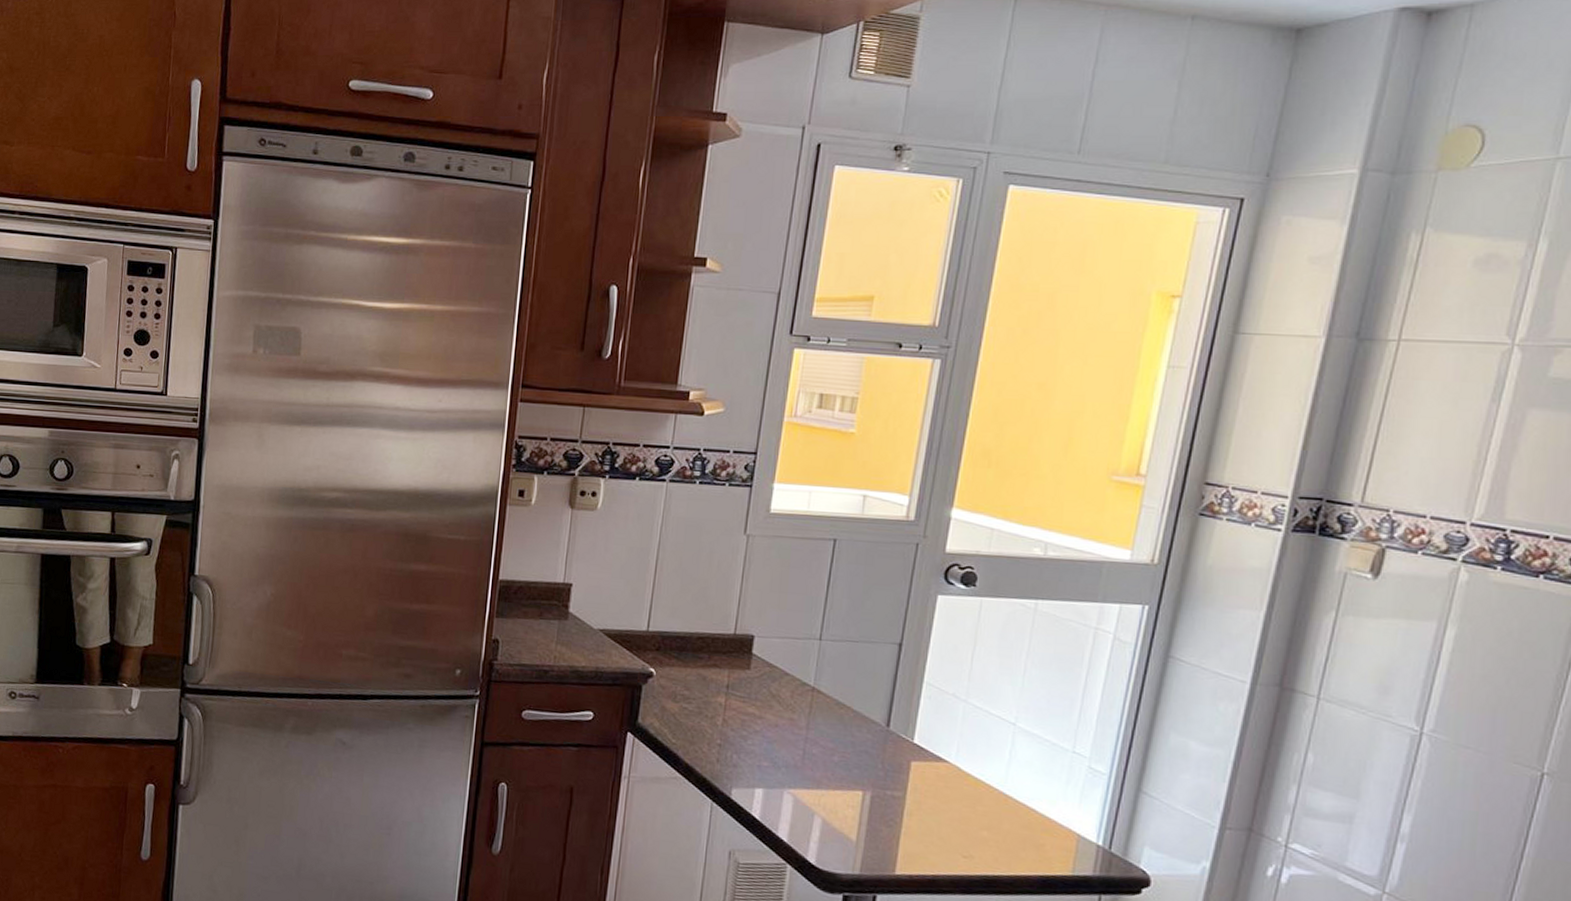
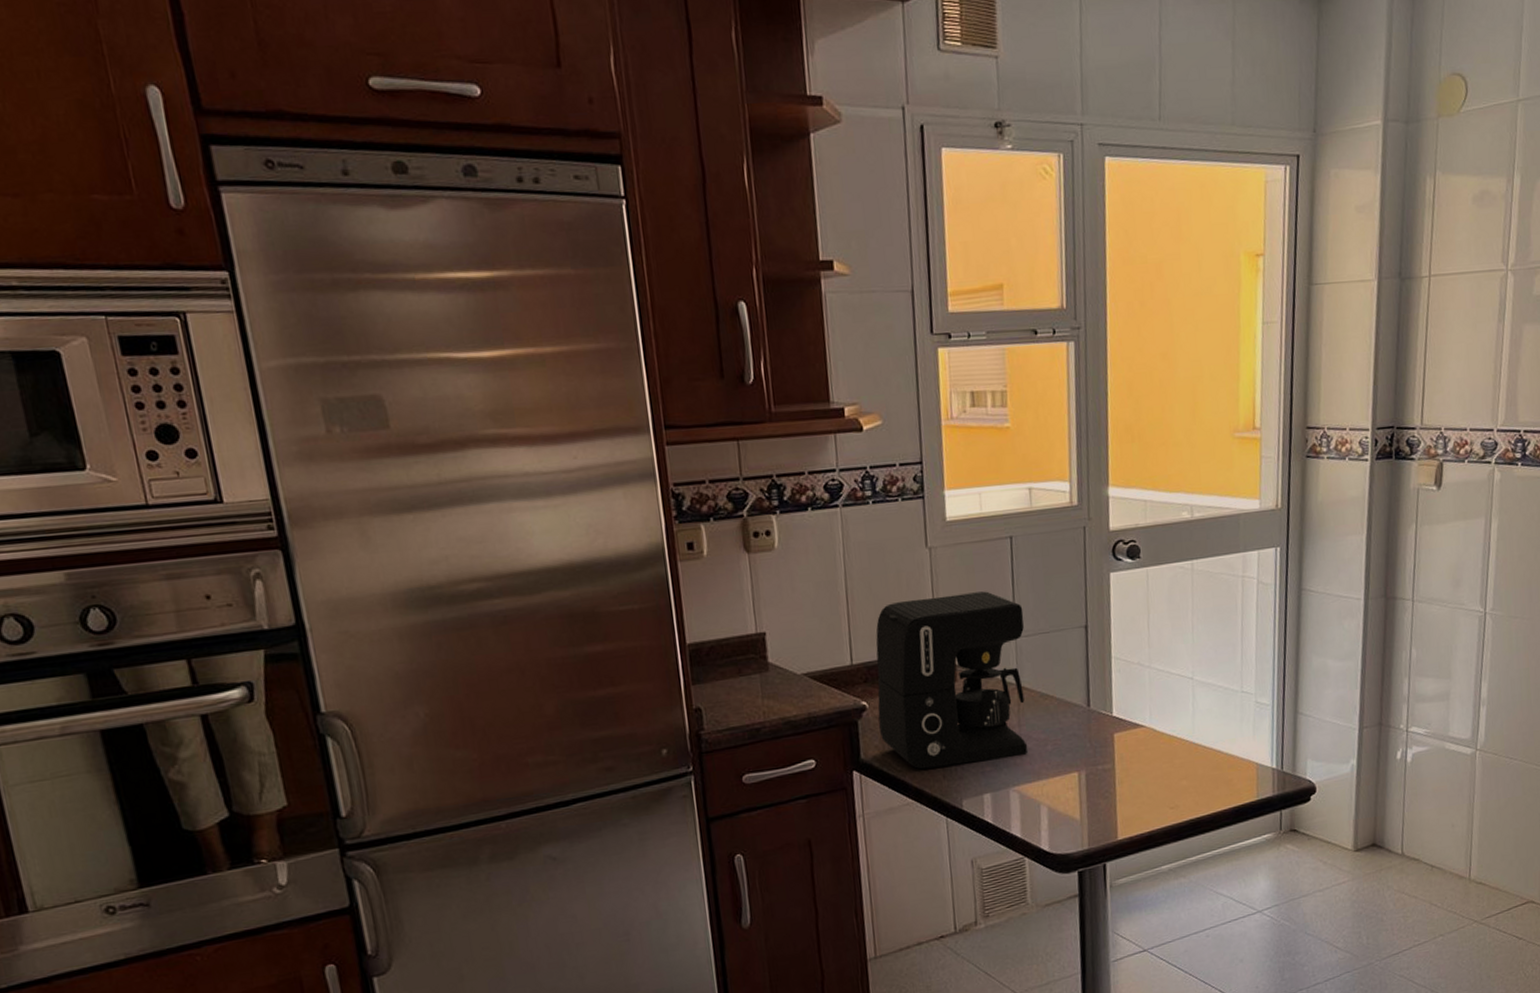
coffee maker: none [662,580,834,759] -> present [876,591,1028,769]

